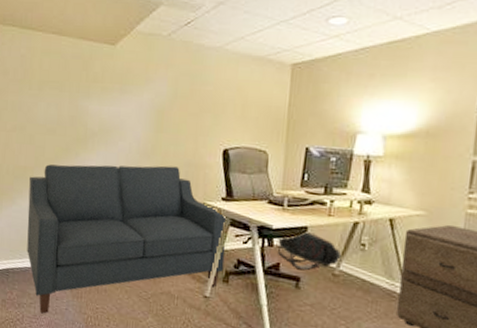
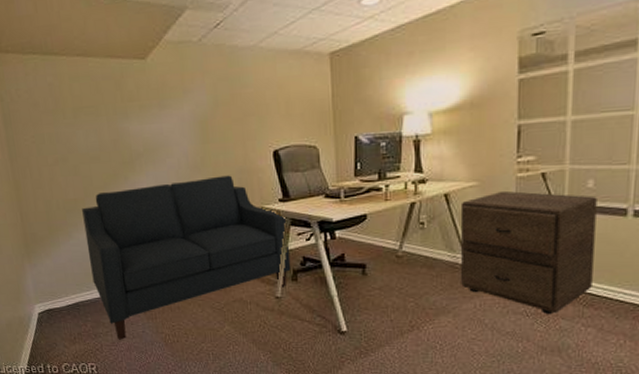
backpack: present [278,230,342,271] -> none [339,218,403,257]

